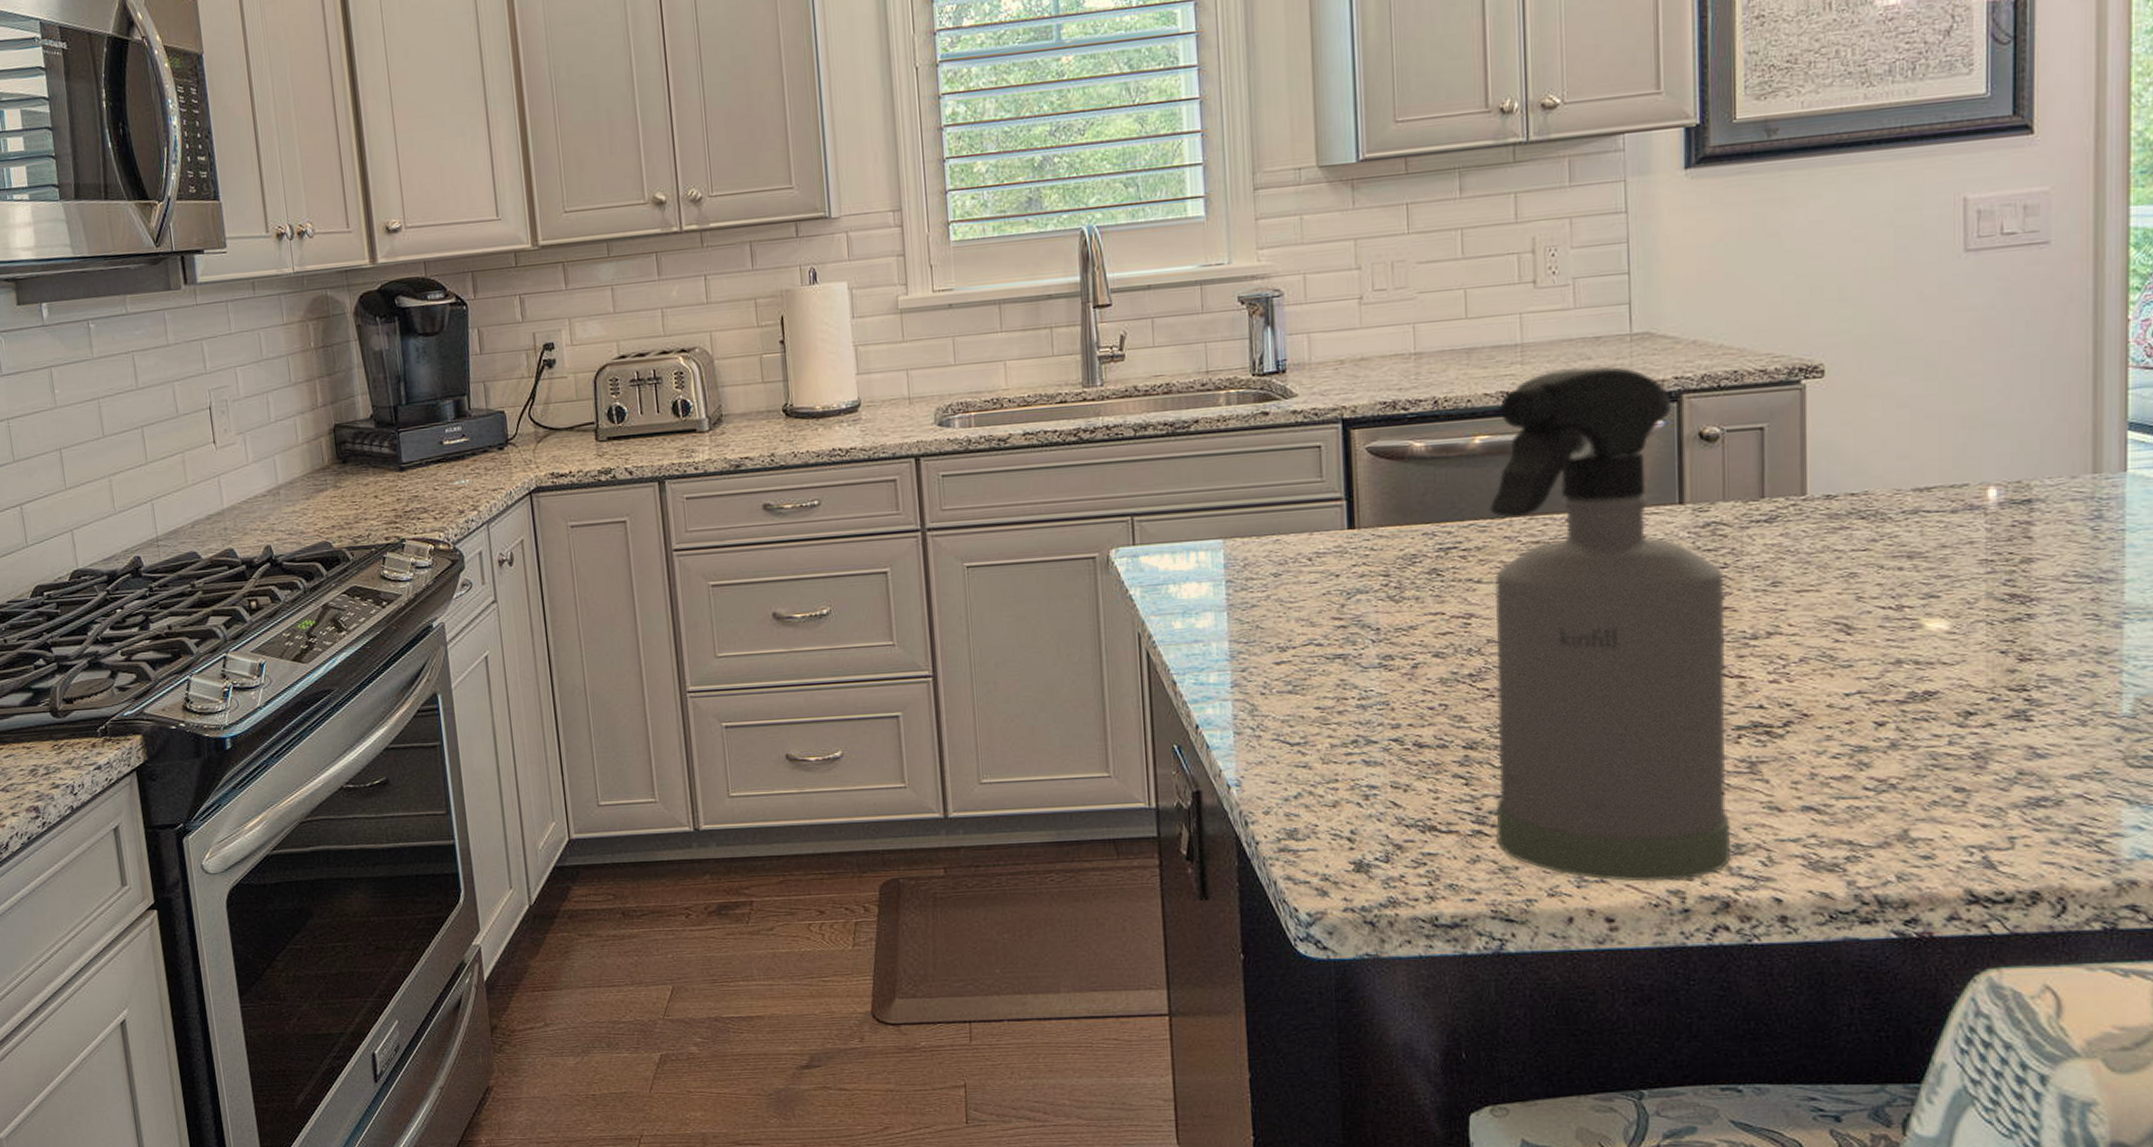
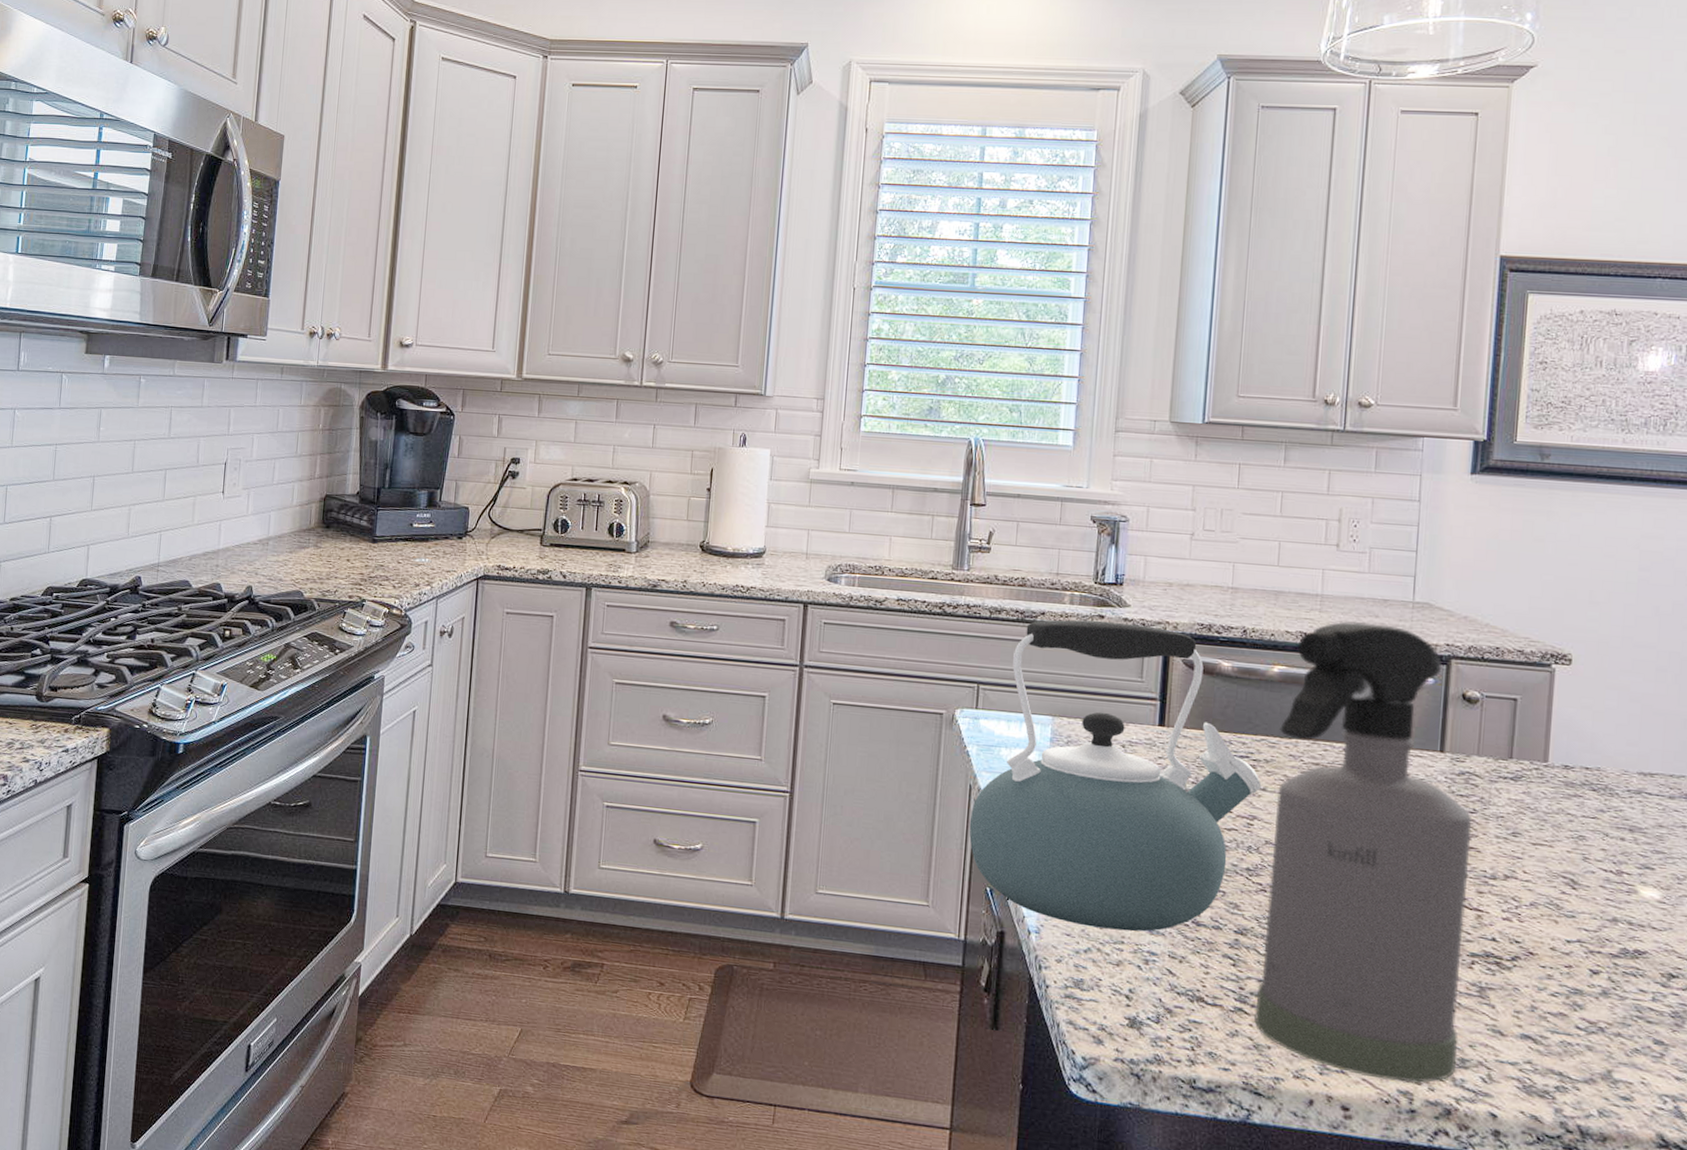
kettle: none [1143,415,1476,769] -> present [969,619,1262,932]

